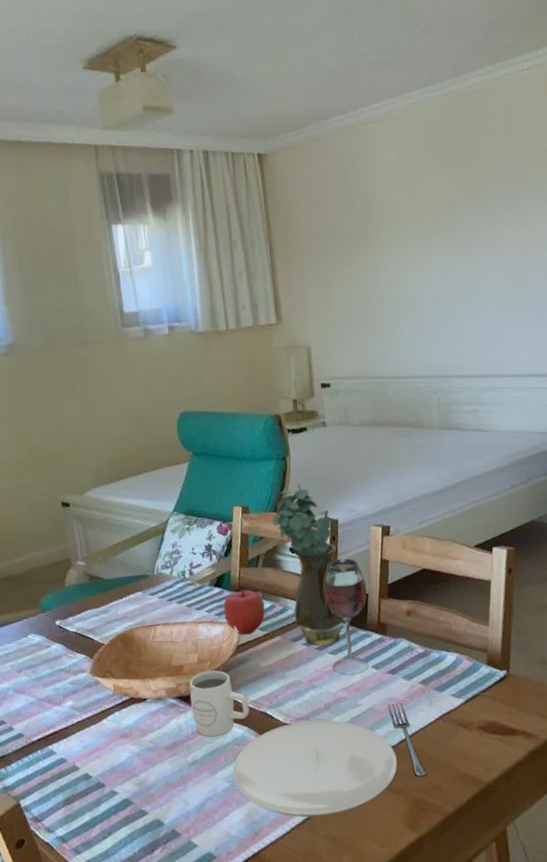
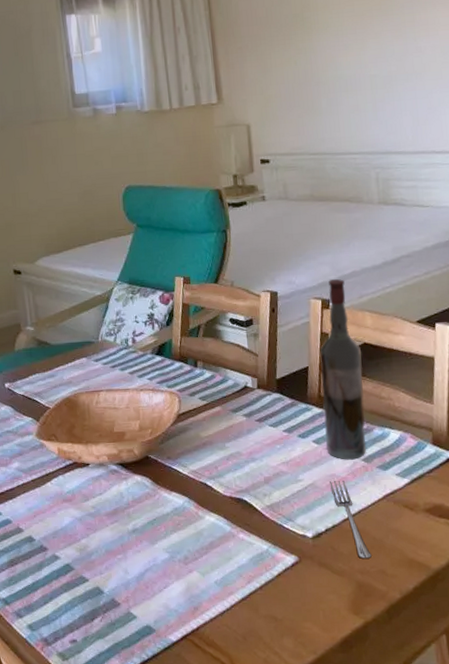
mug: present [189,670,250,737] -> none [131,438,189,505]
fruit: present [223,589,265,635] -> none [164,358,206,404]
plate: present [232,720,397,818] -> none [172,493,340,595]
vase: present [272,484,345,646] -> none [213,256,285,418]
wineglass: present [323,558,369,676] -> none [263,330,309,450]
wine bottle: none [379,505,424,684] -> present [320,279,367,460]

